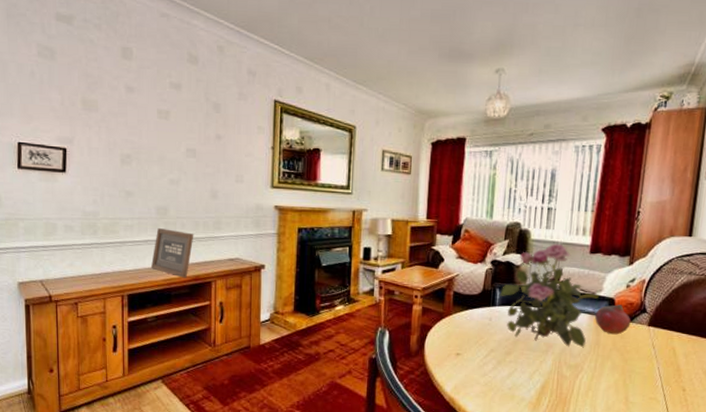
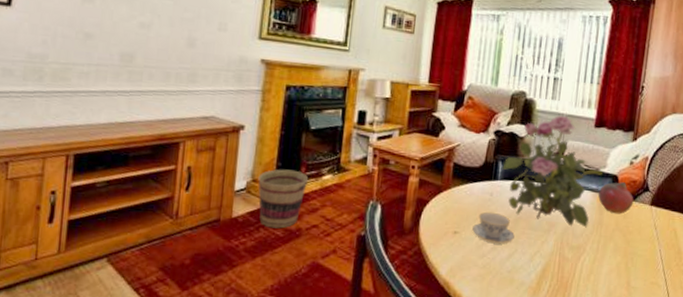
picture frame: present [150,227,194,278] -> none [106,76,164,137]
basket: none [279,302,322,353] -> present [258,169,308,229]
teacup: none [474,335,514,364] -> present [472,211,515,245]

